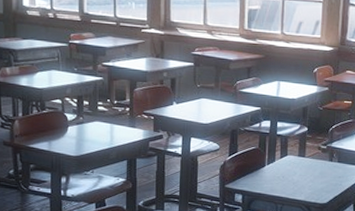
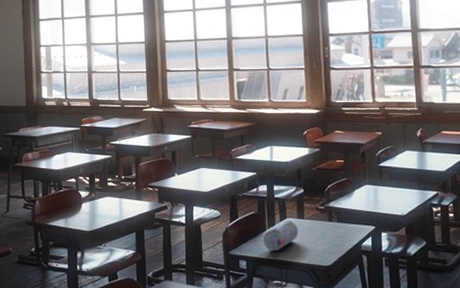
pencil case: none [261,158,298,187] -> present [263,221,299,252]

